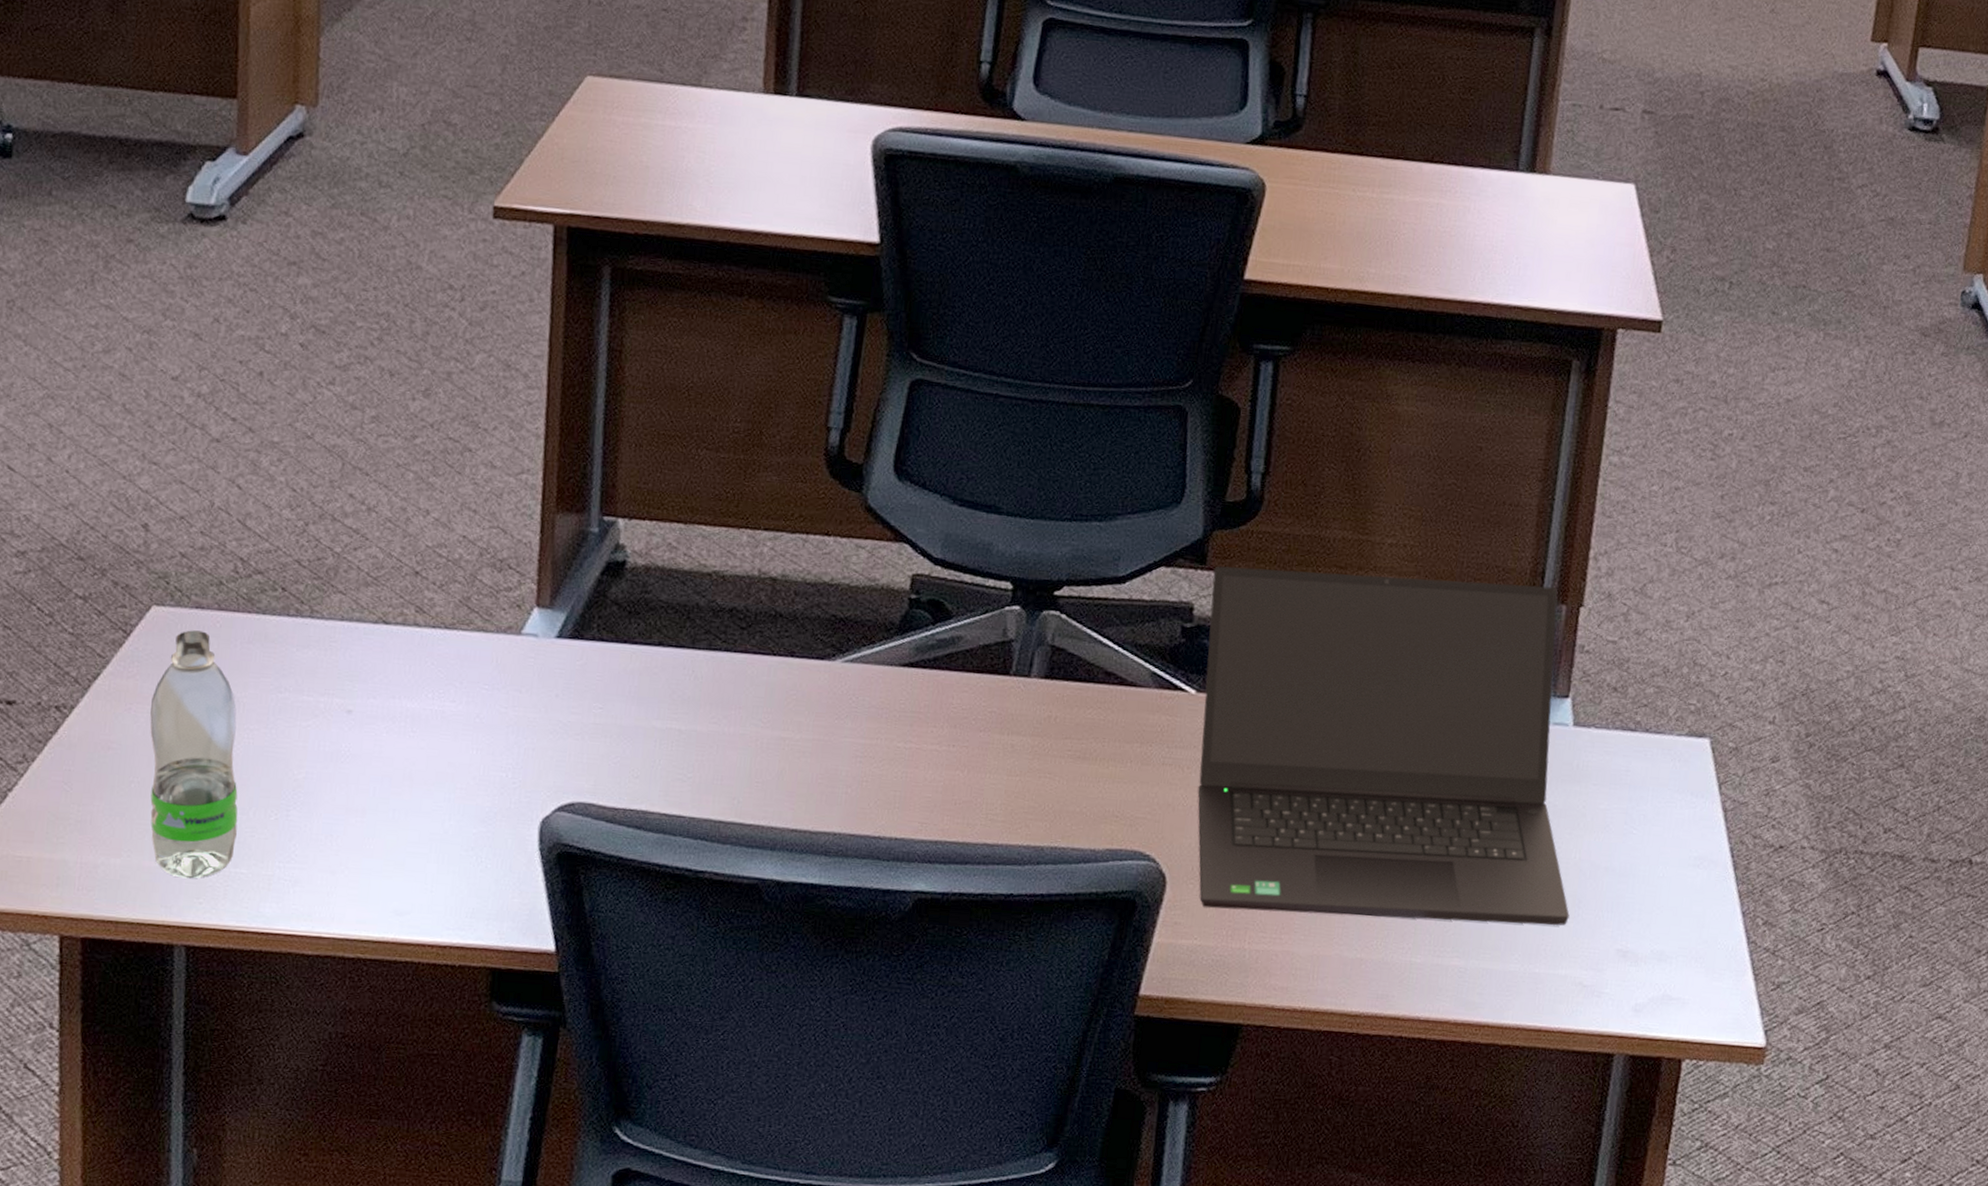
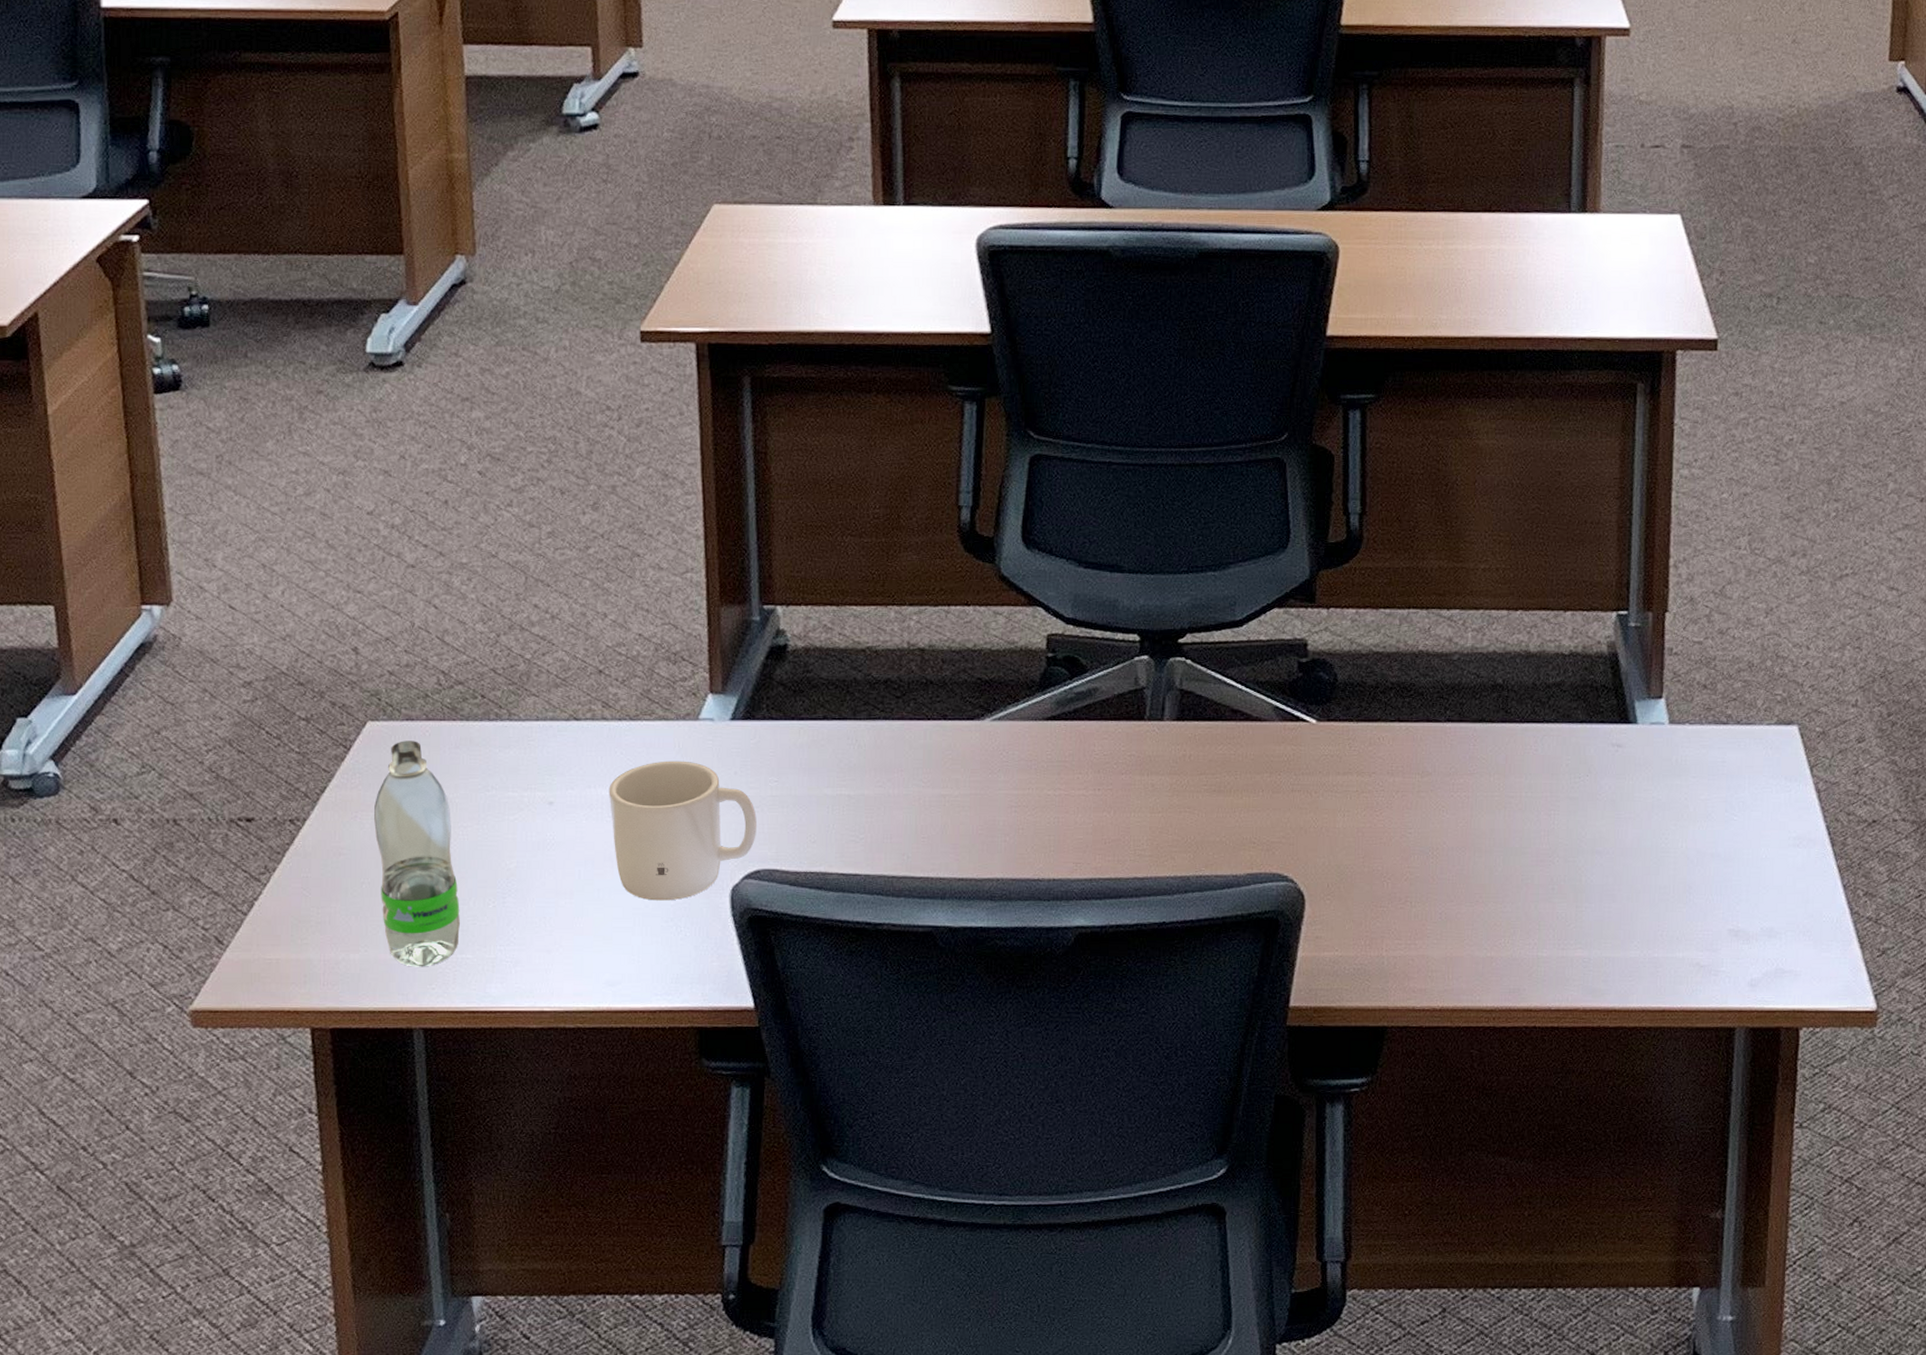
mug: none [414,676,576,828] -> present [608,761,757,901]
laptop: present [1198,566,1570,926] -> none [1323,596,1682,921]

